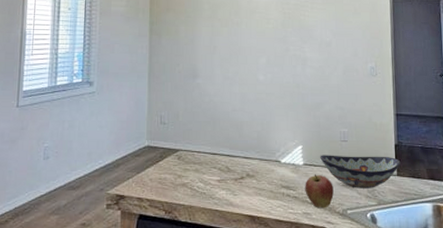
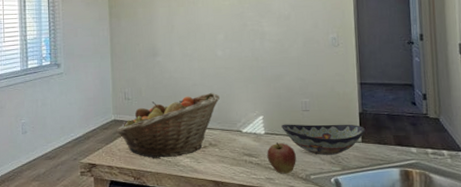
fruit basket: none [149,119,259,190] -> present [116,92,220,158]

